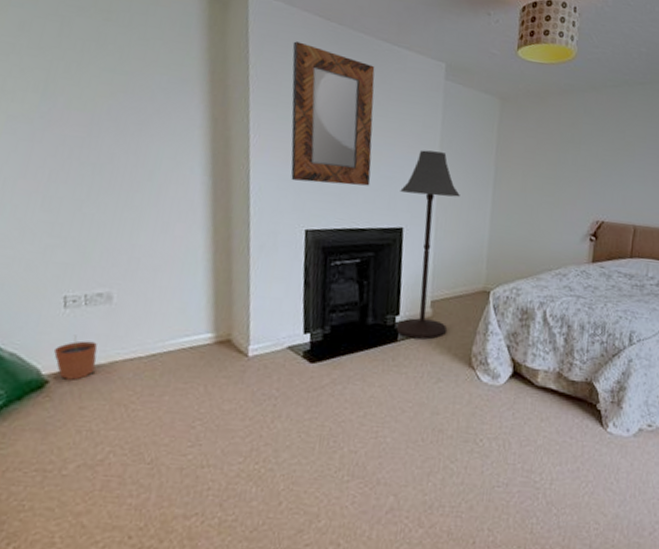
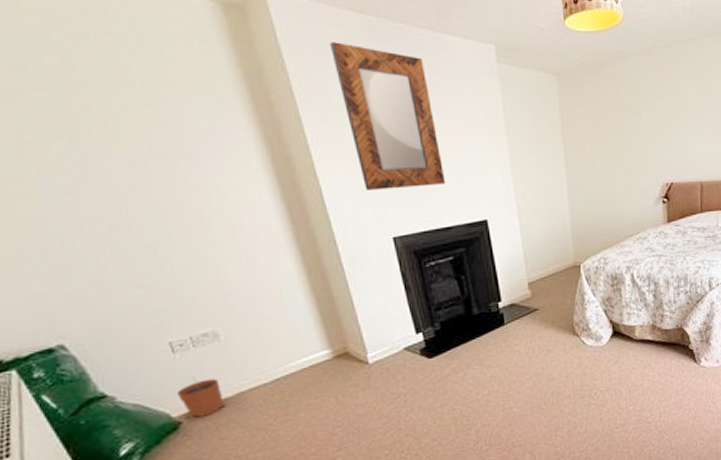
floor lamp: present [396,150,460,340] -> none [476,139,547,320]

